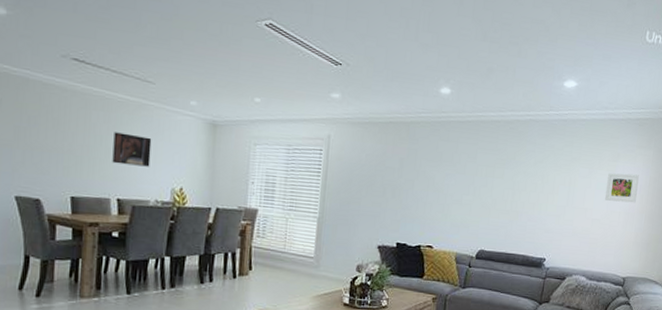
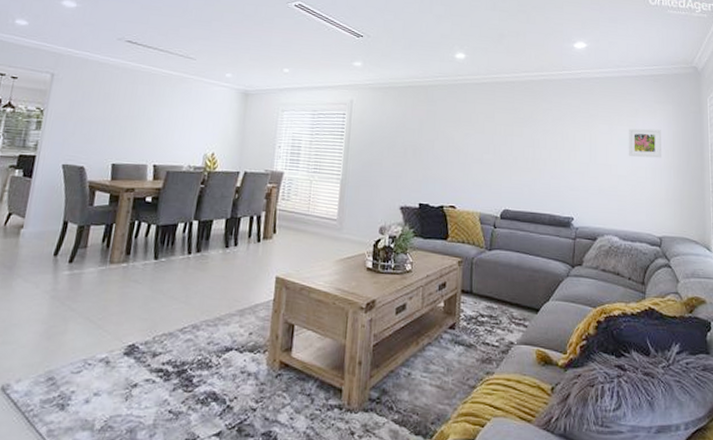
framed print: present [112,132,152,167] -> none [152,103,189,134]

